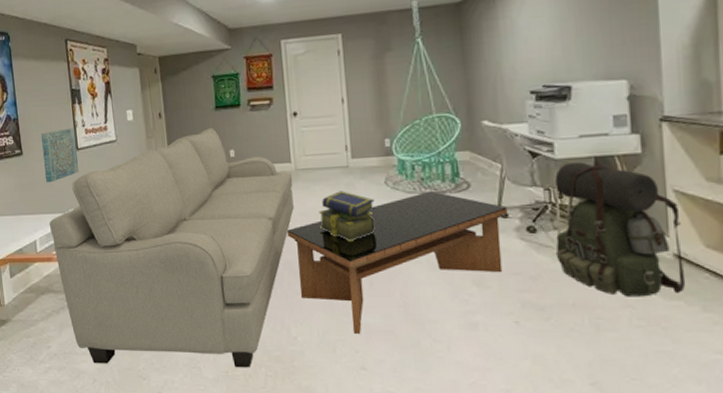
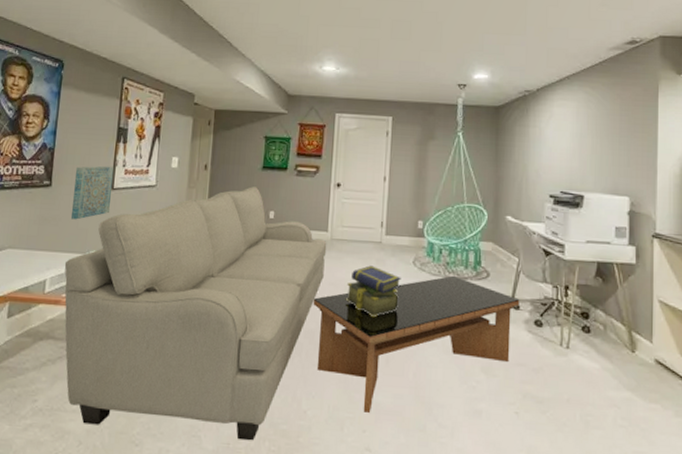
backpack: present [555,162,686,297] -> none [557,264,663,398]

